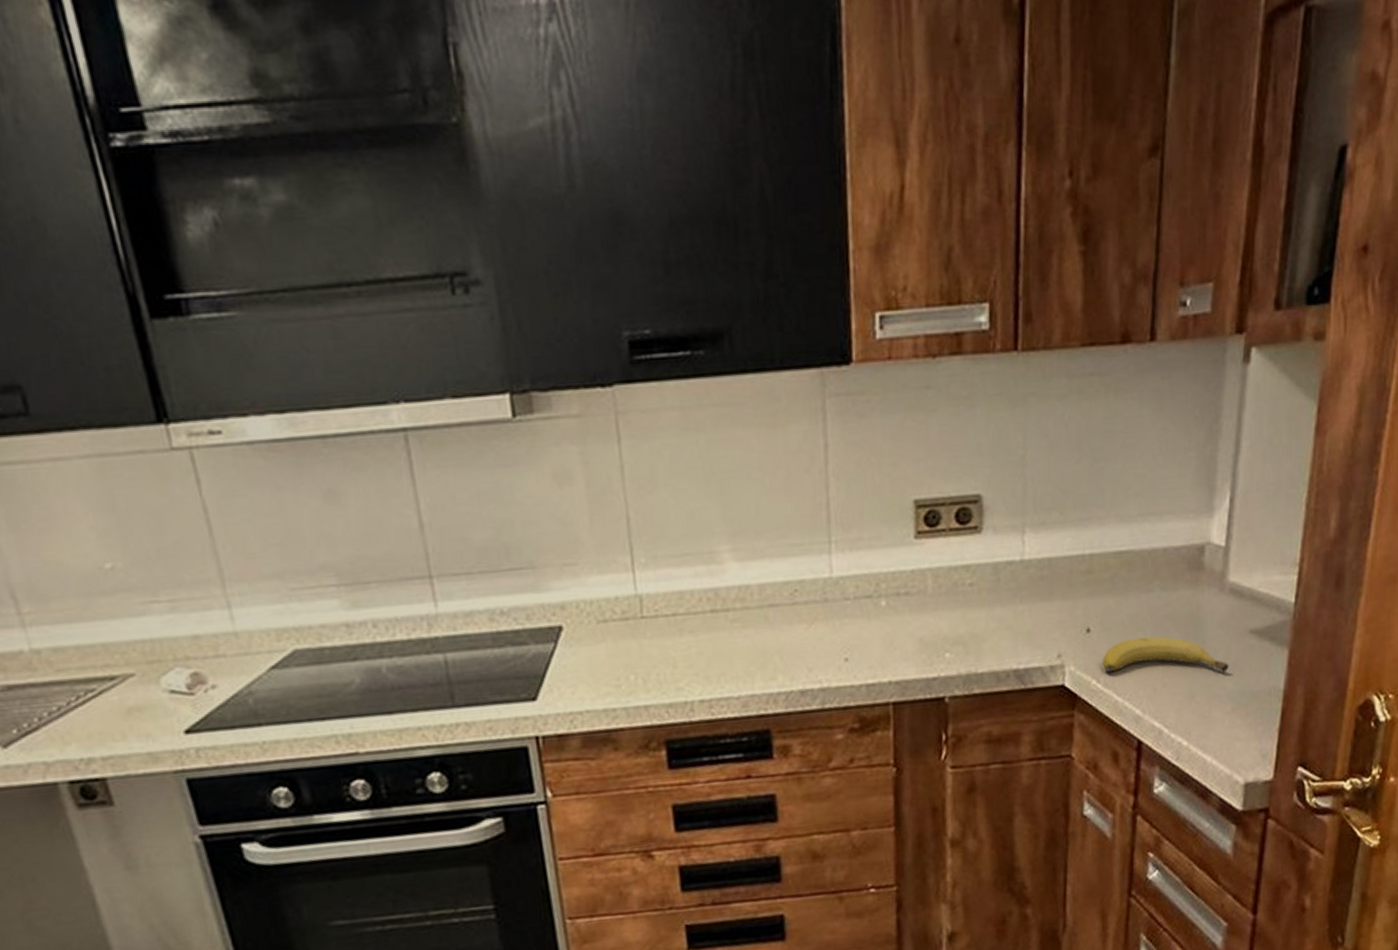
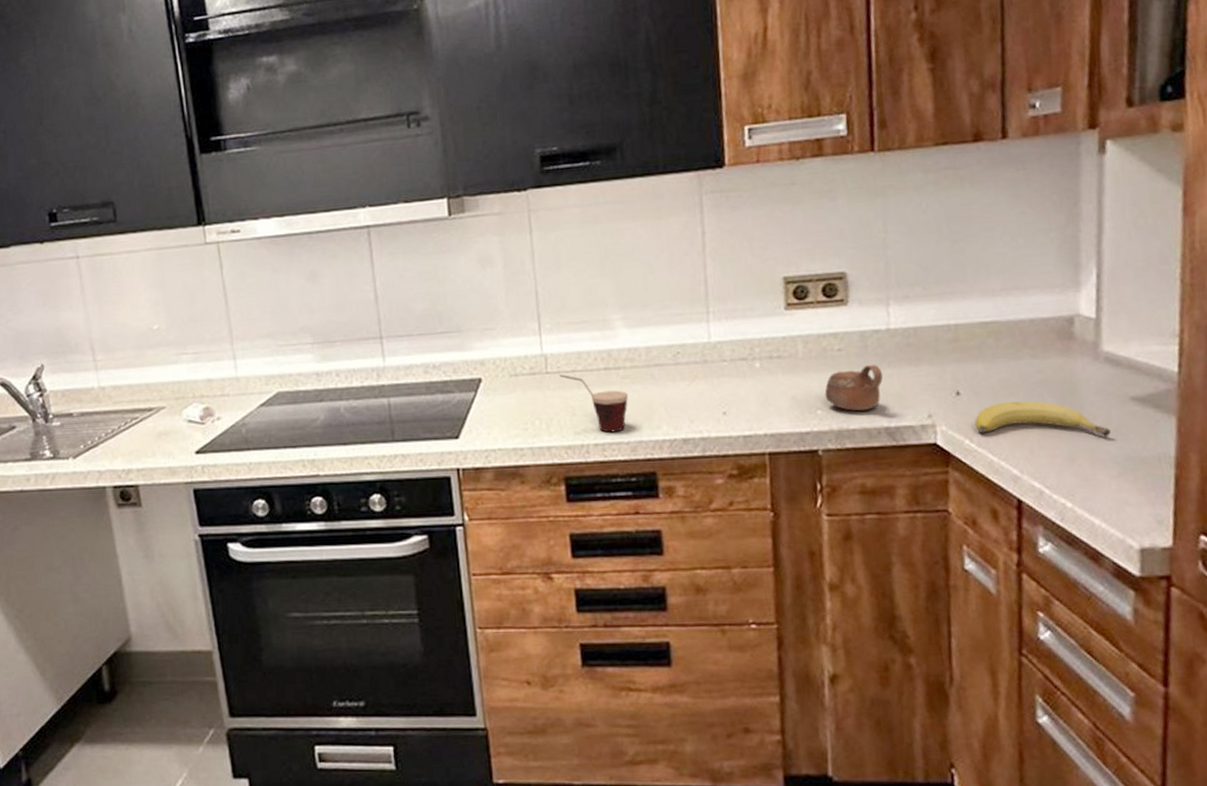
cup: none [657,618,739,687] -> present [559,374,628,433]
cup: none [954,601,1015,653] -> present [824,365,883,412]

